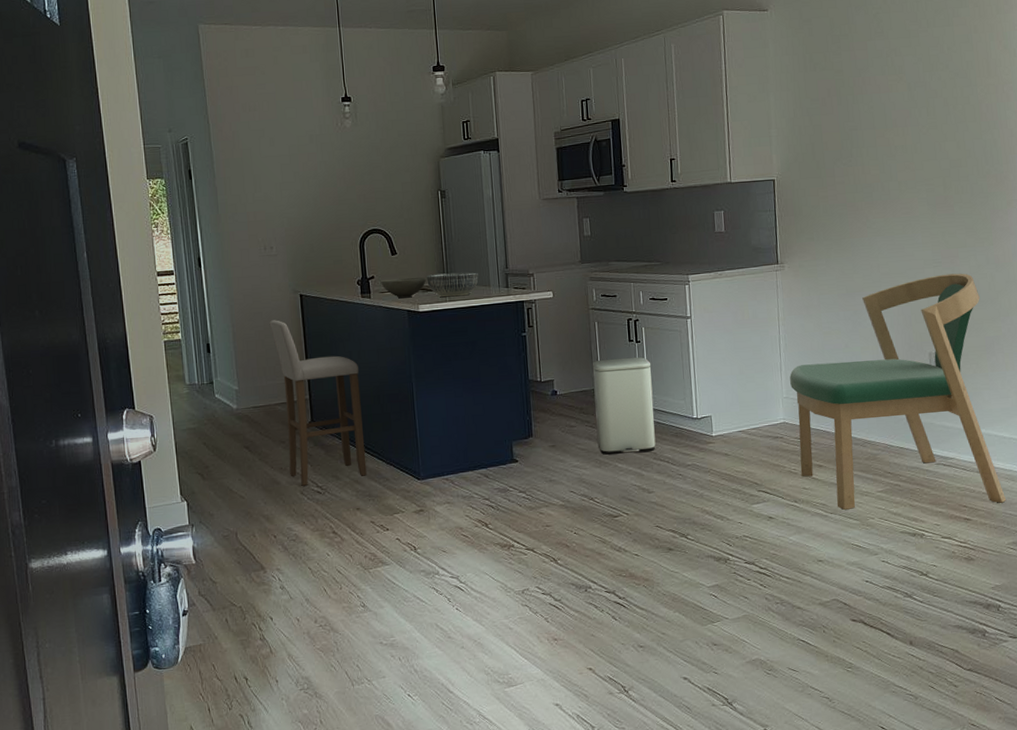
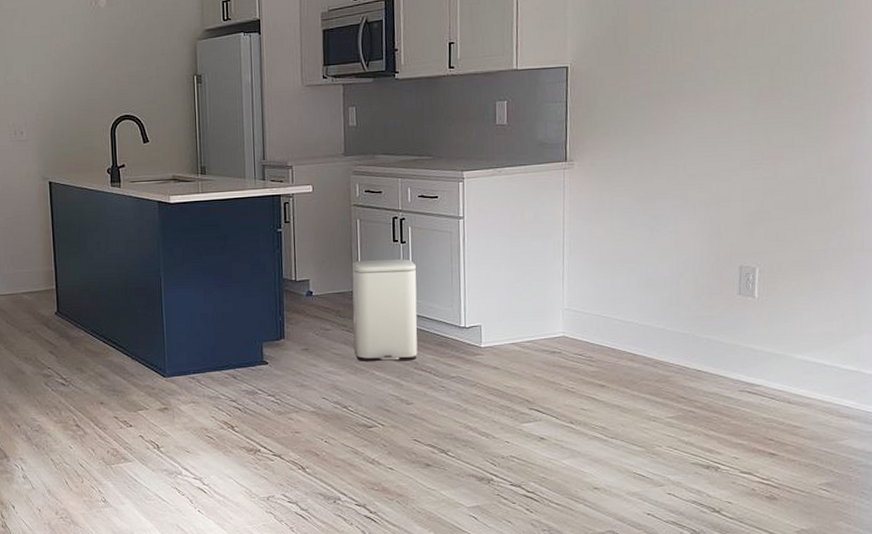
bar stool: present [269,320,367,486] -> none [18,207,112,377]
bowl: present [380,277,427,299] -> none [130,167,179,189]
bowl: present [427,272,479,297] -> none [179,162,233,189]
dining chair: present [790,273,1007,510] -> none [573,176,822,438]

